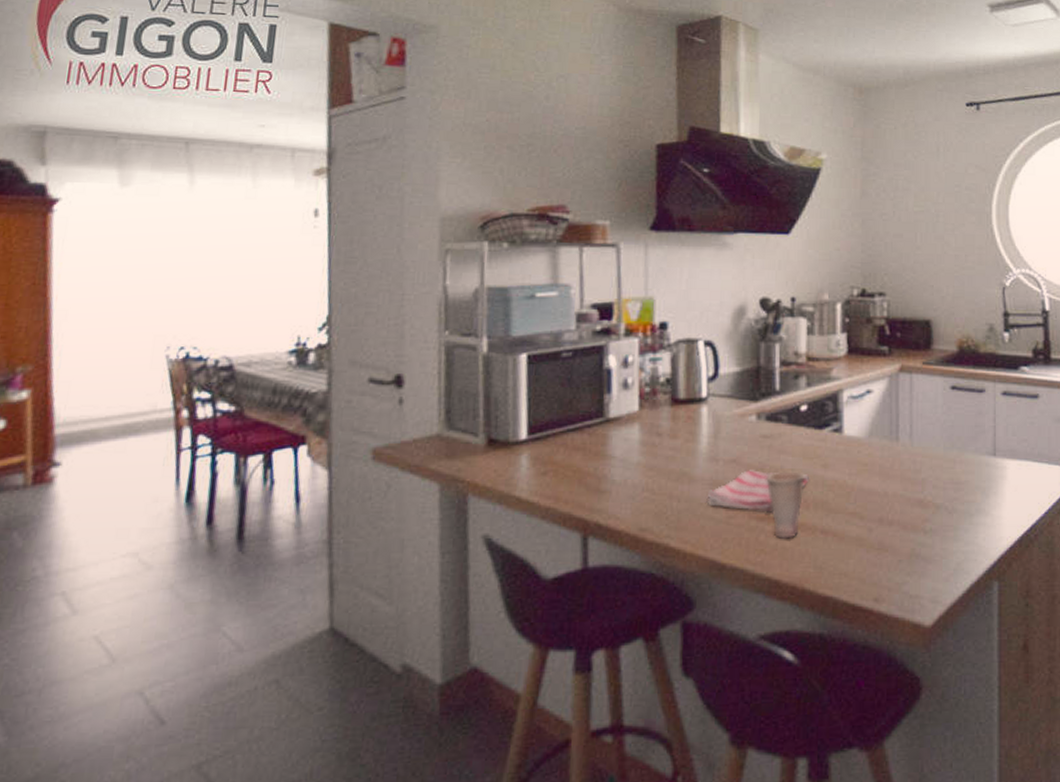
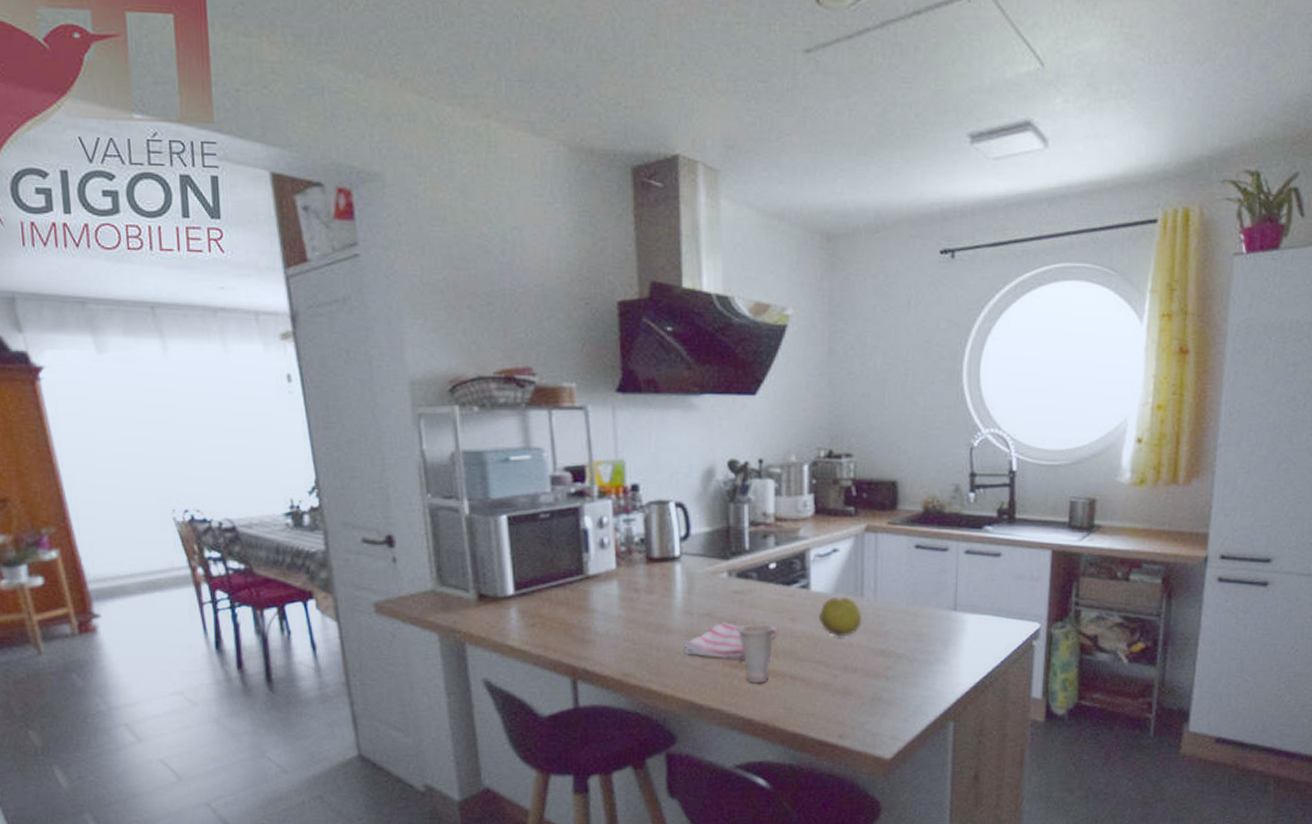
fruit: none [852,441,898,486] -> present [818,597,862,637]

